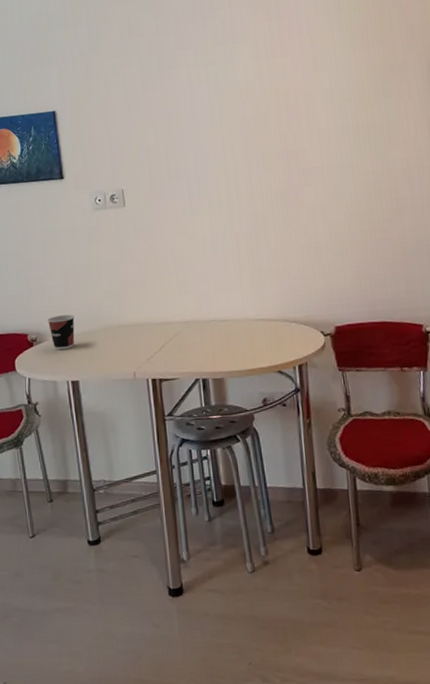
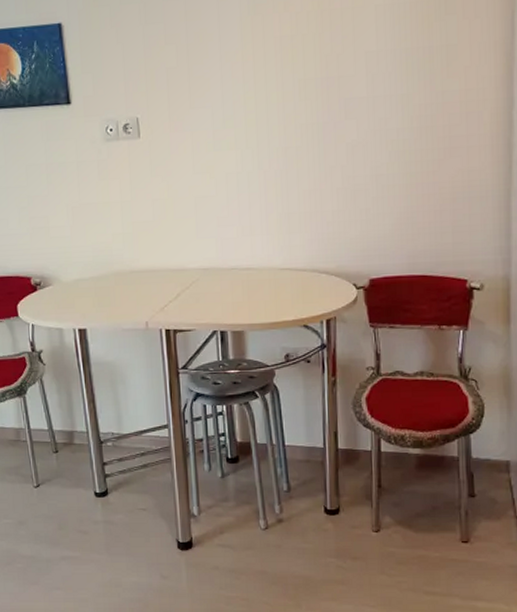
cup: present [47,314,75,351] -> none [52,257,82,296]

